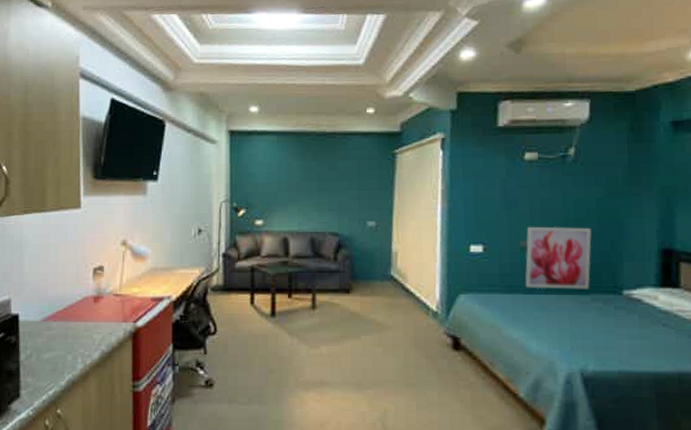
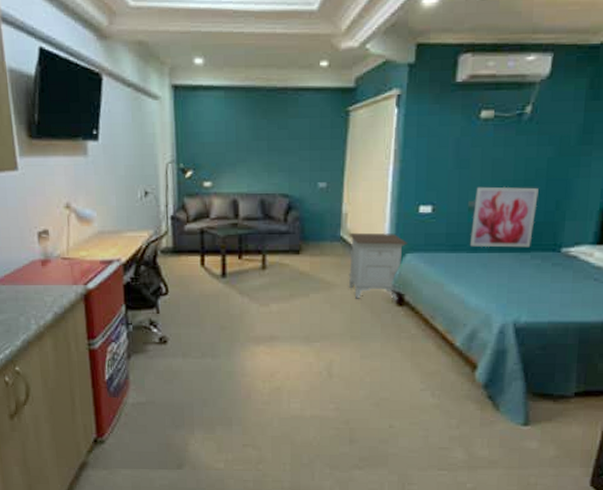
nightstand: none [399,272,460,344] -> present [348,232,407,300]

